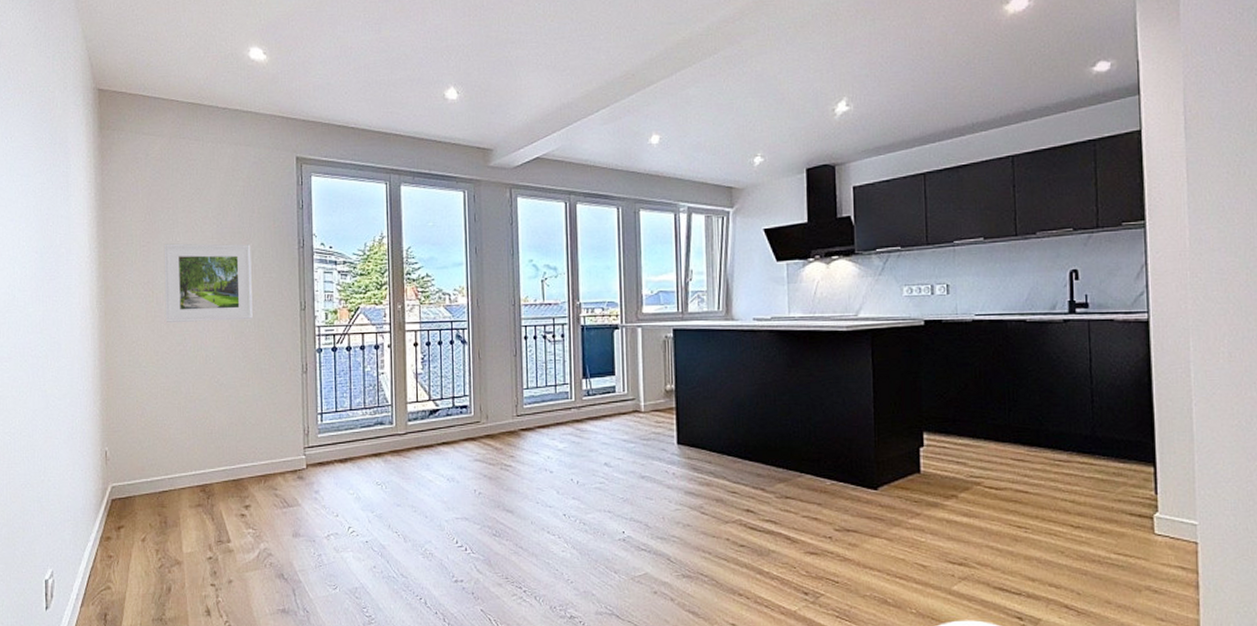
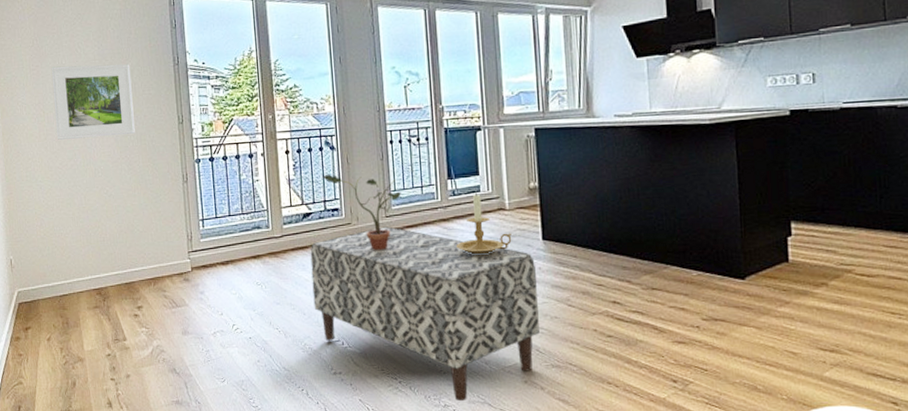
bench: none [435,426,672,613] -> present [310,226,540,402]
potted plant: none [452,370,534,452] -> present [323,175,401,251]
candle holder: none [588,393,646,458] -> present [455,193,512,255]

